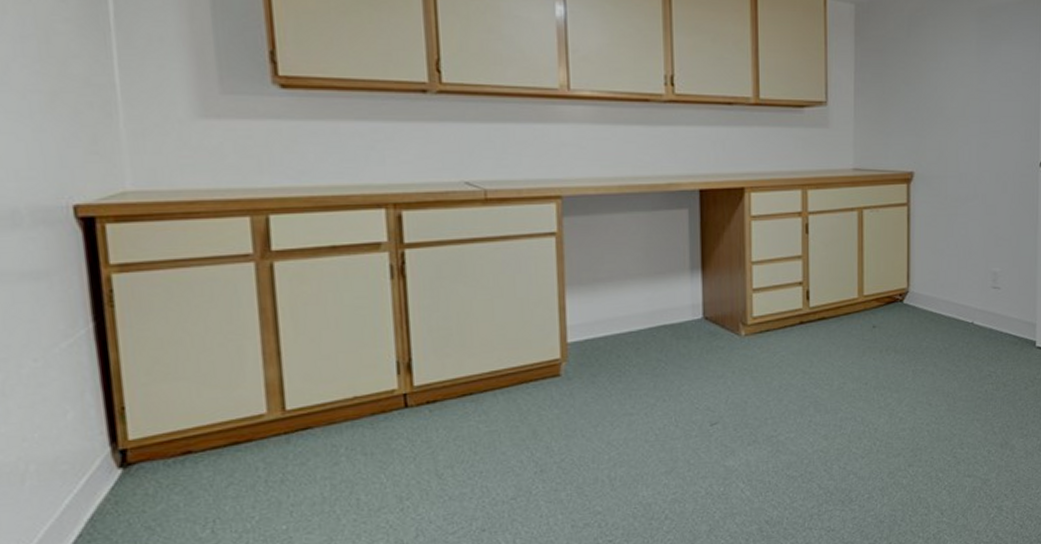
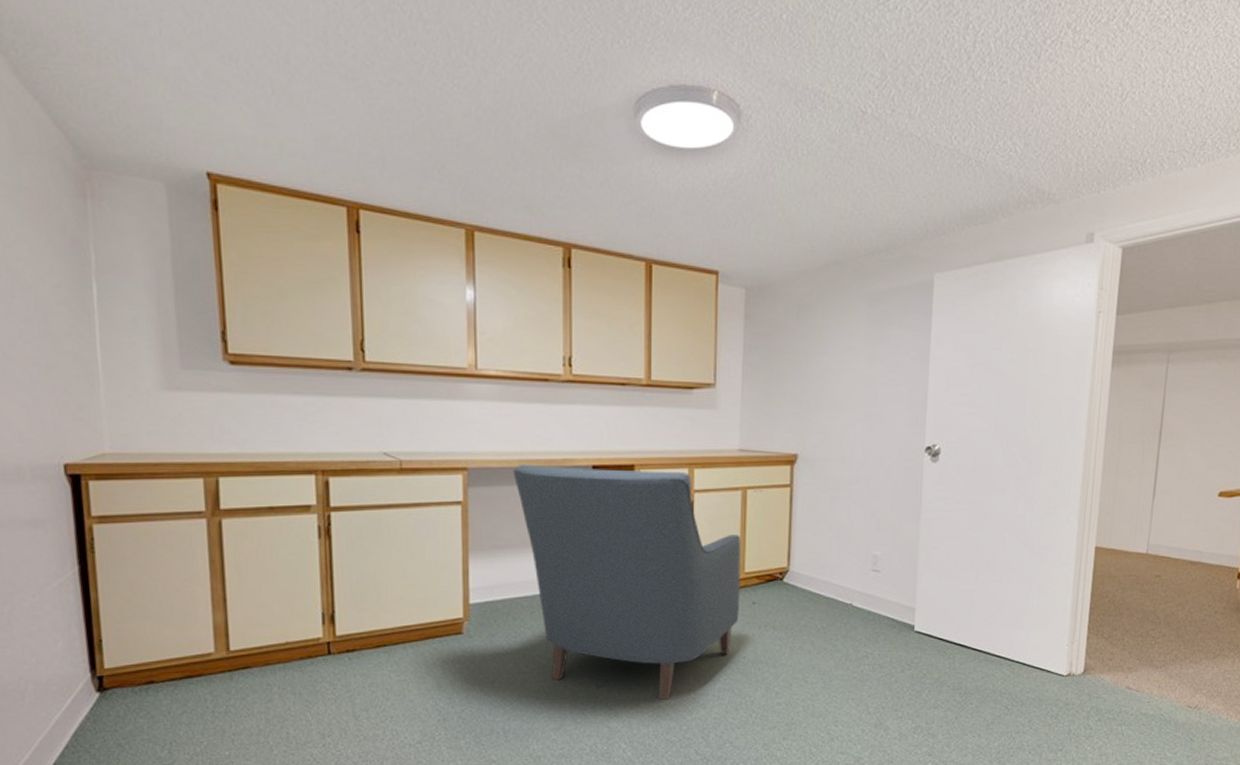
chair: none [612,191,859,433] -> present [513,465,741,700]

